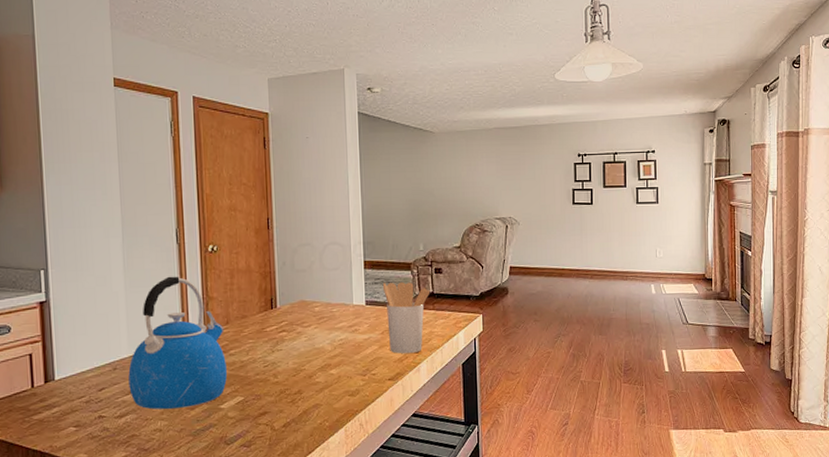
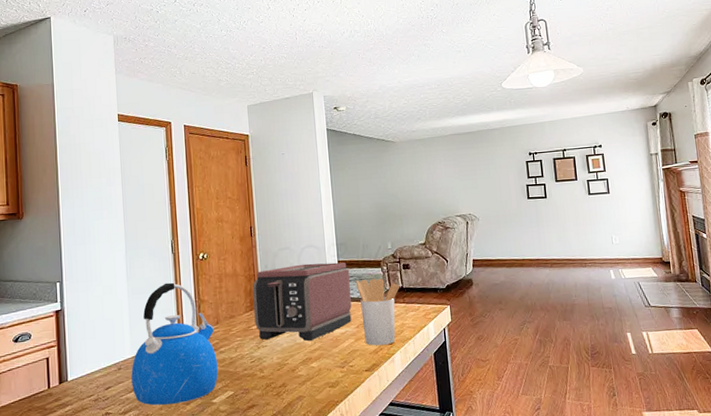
toaster: none [268,262,377,347] -> present [252,262,352,342]

